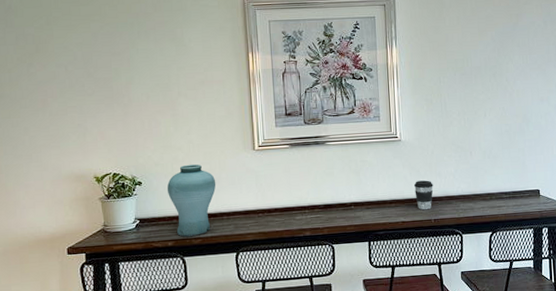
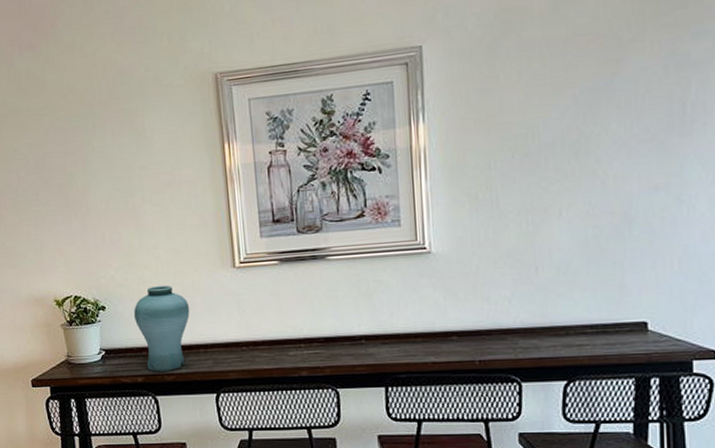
coffee cup: present [414,180,433,210] -> none [450,307,478,348]

